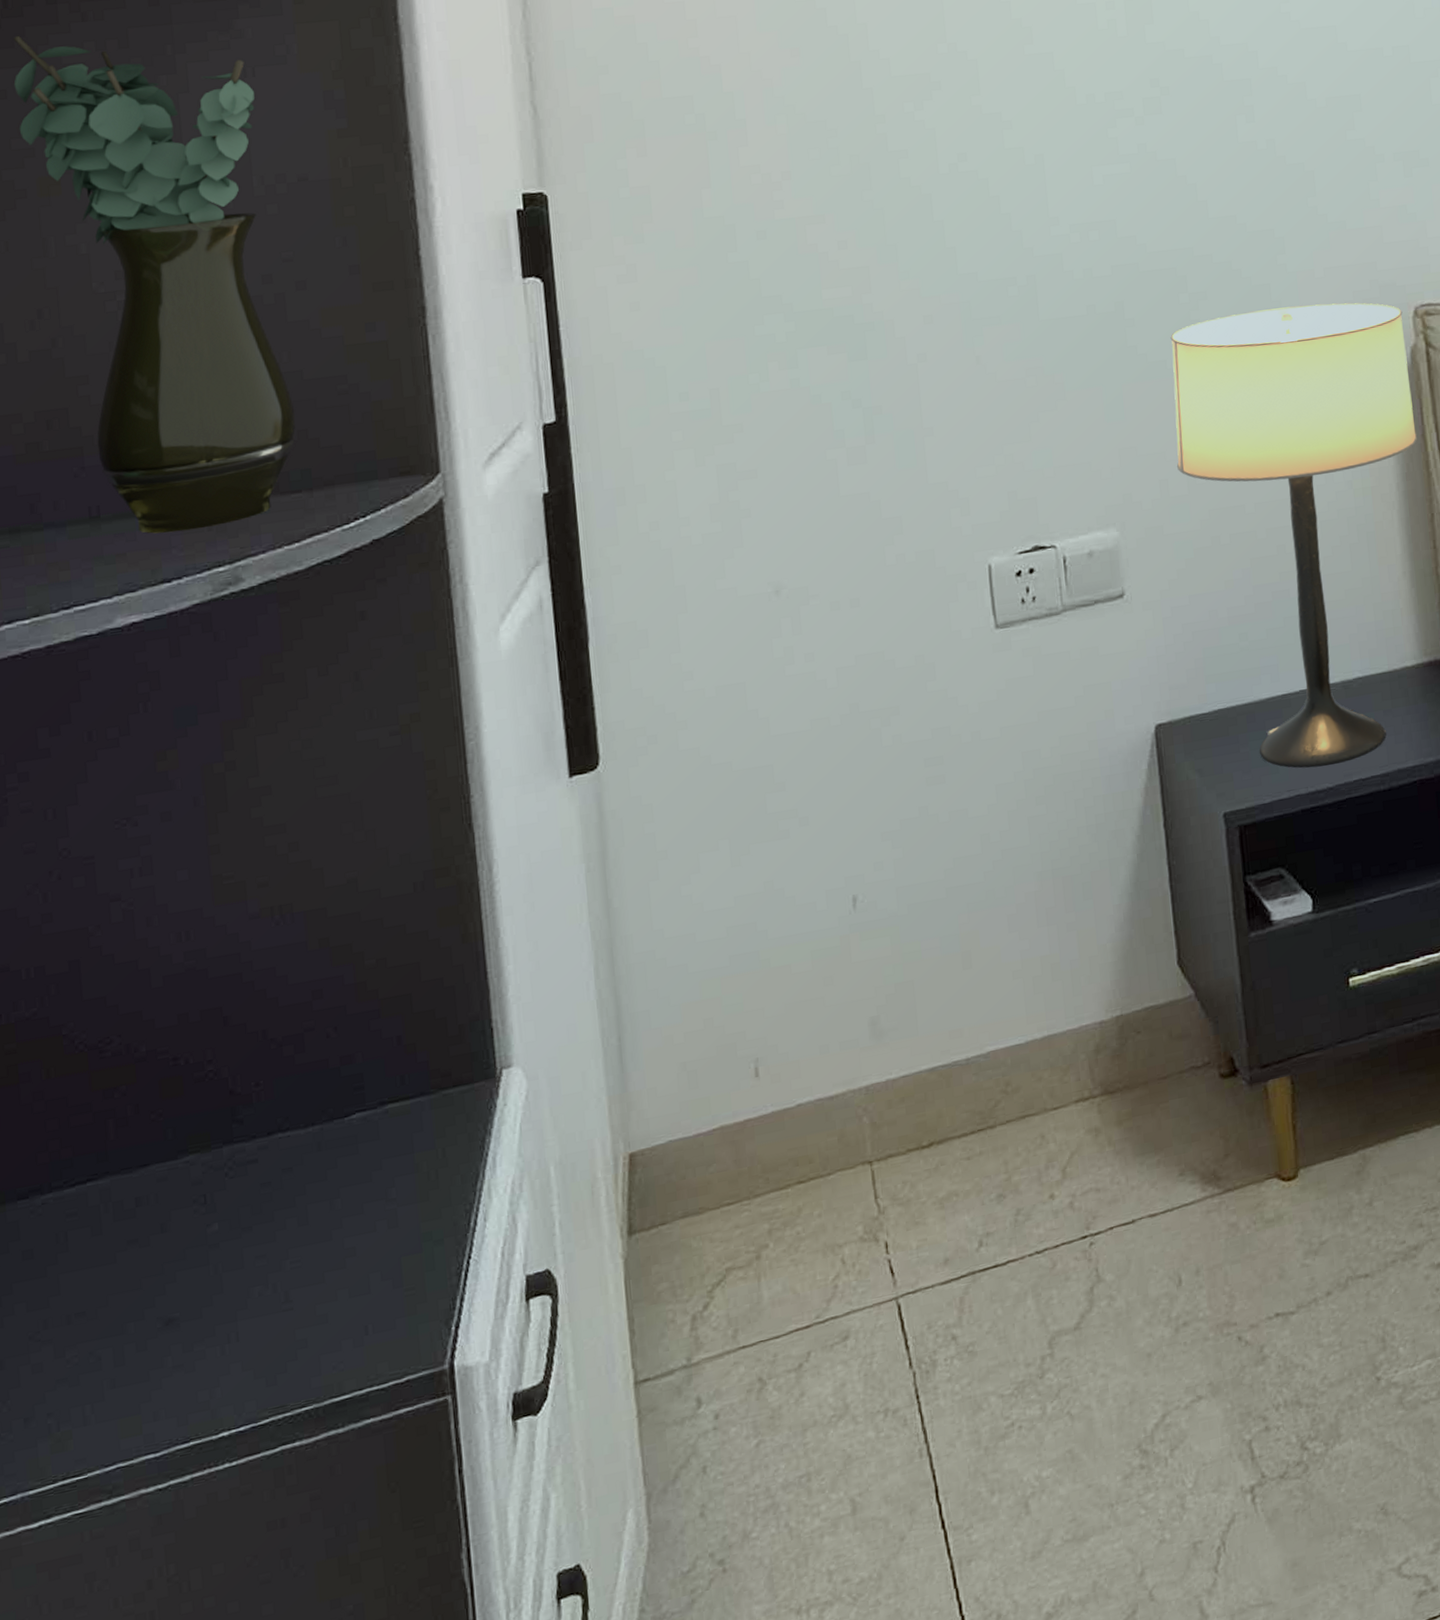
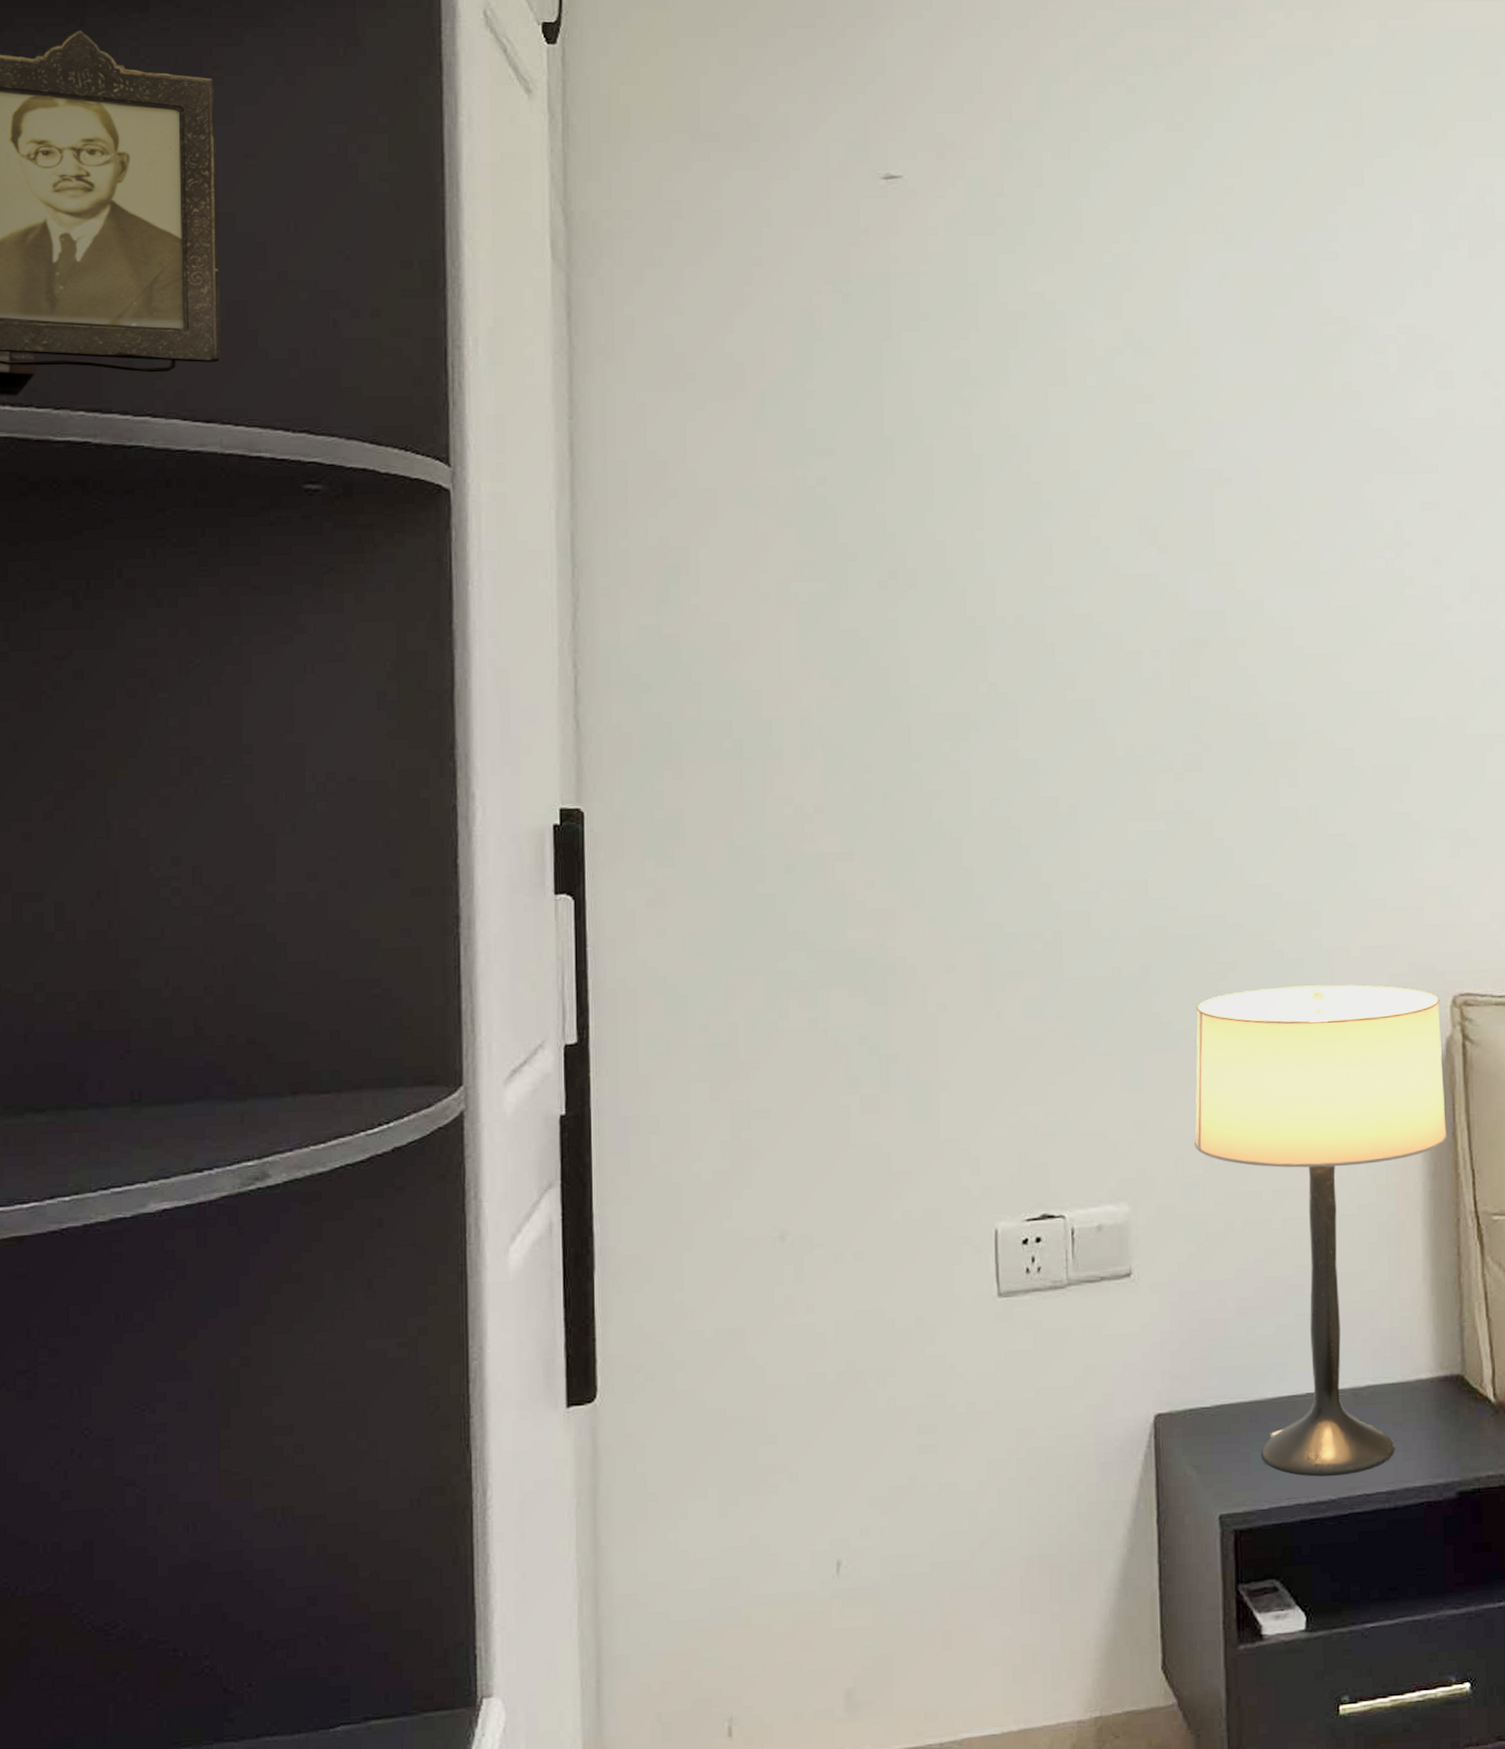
vase: present [13,35,295,534] -> none [90,617,330,1123]

